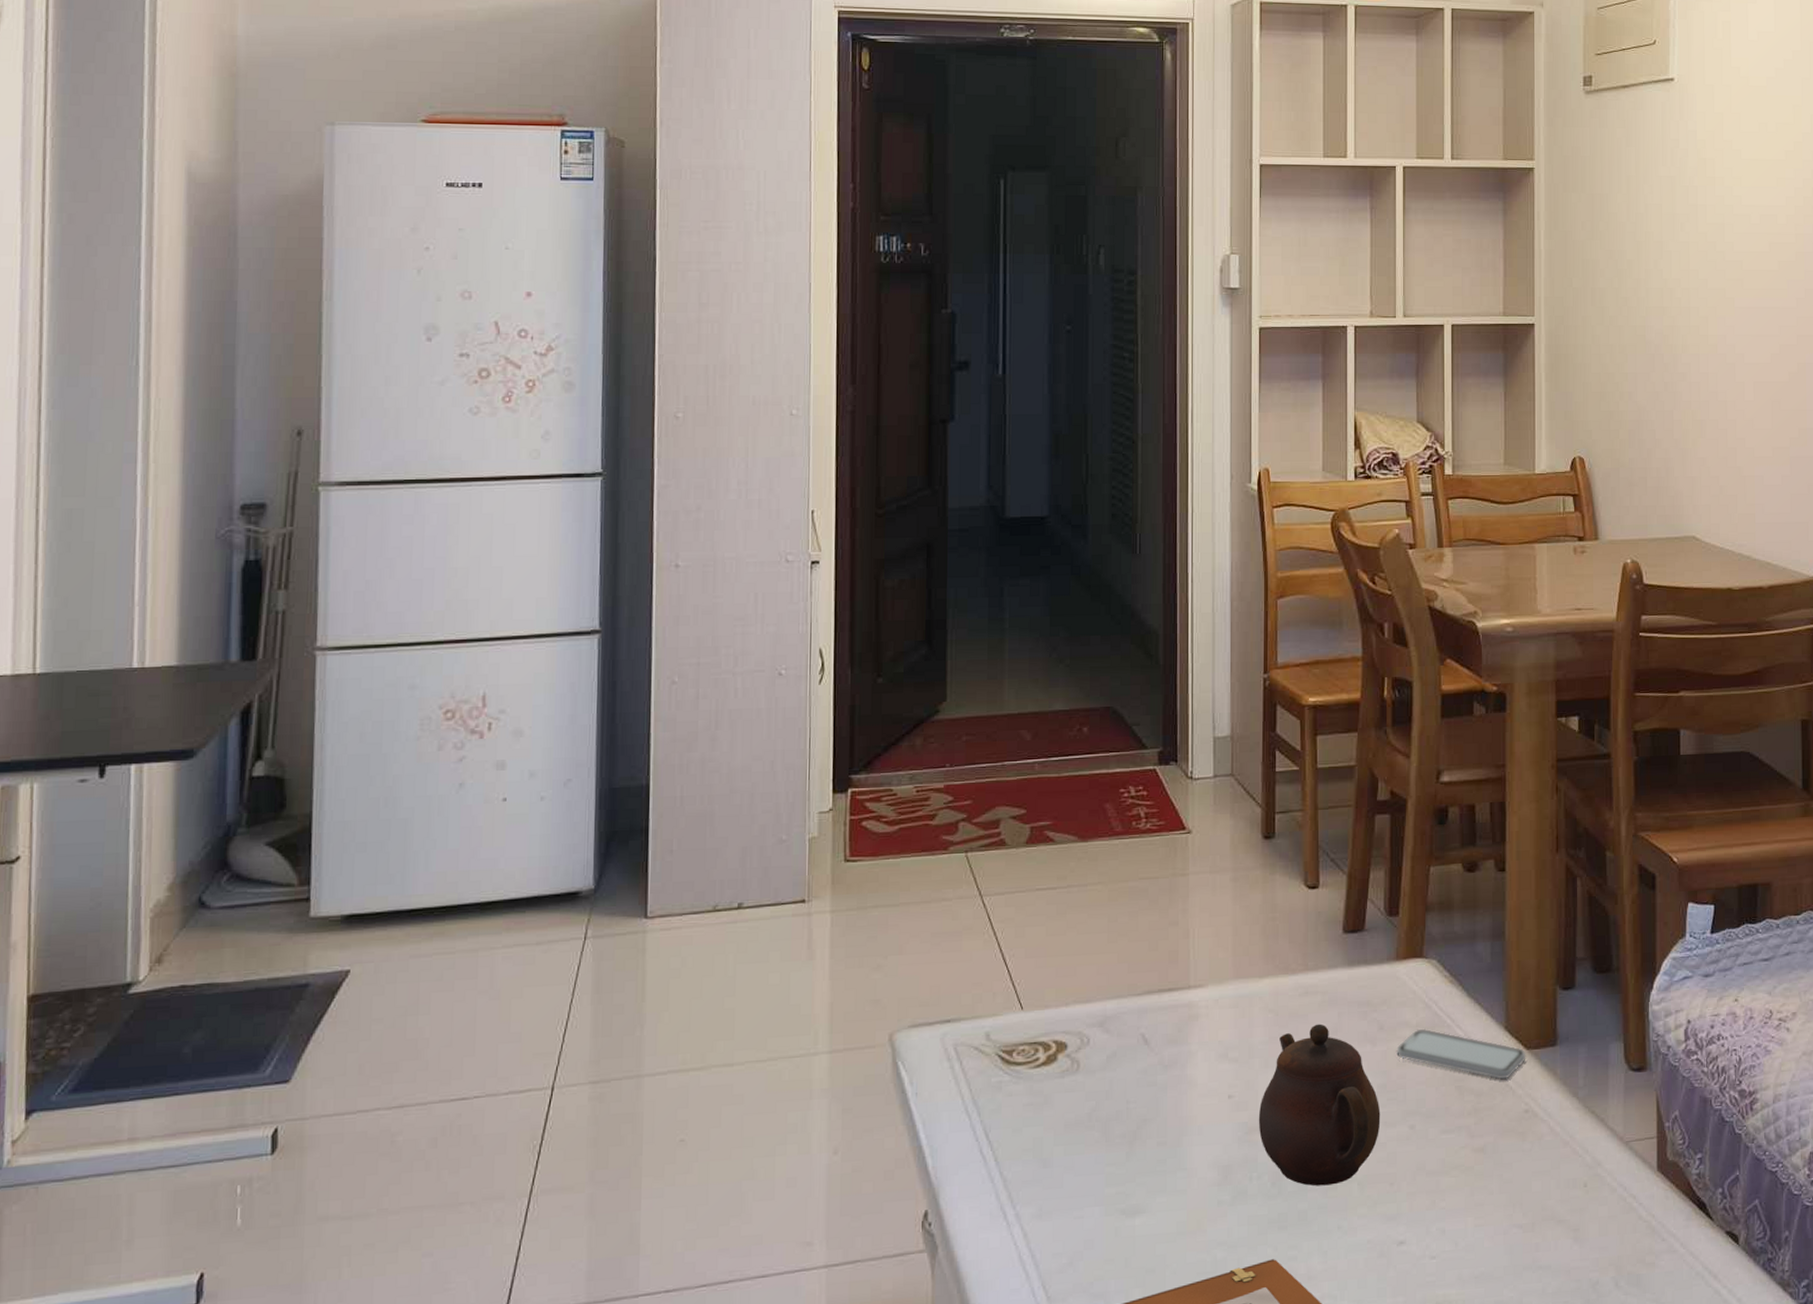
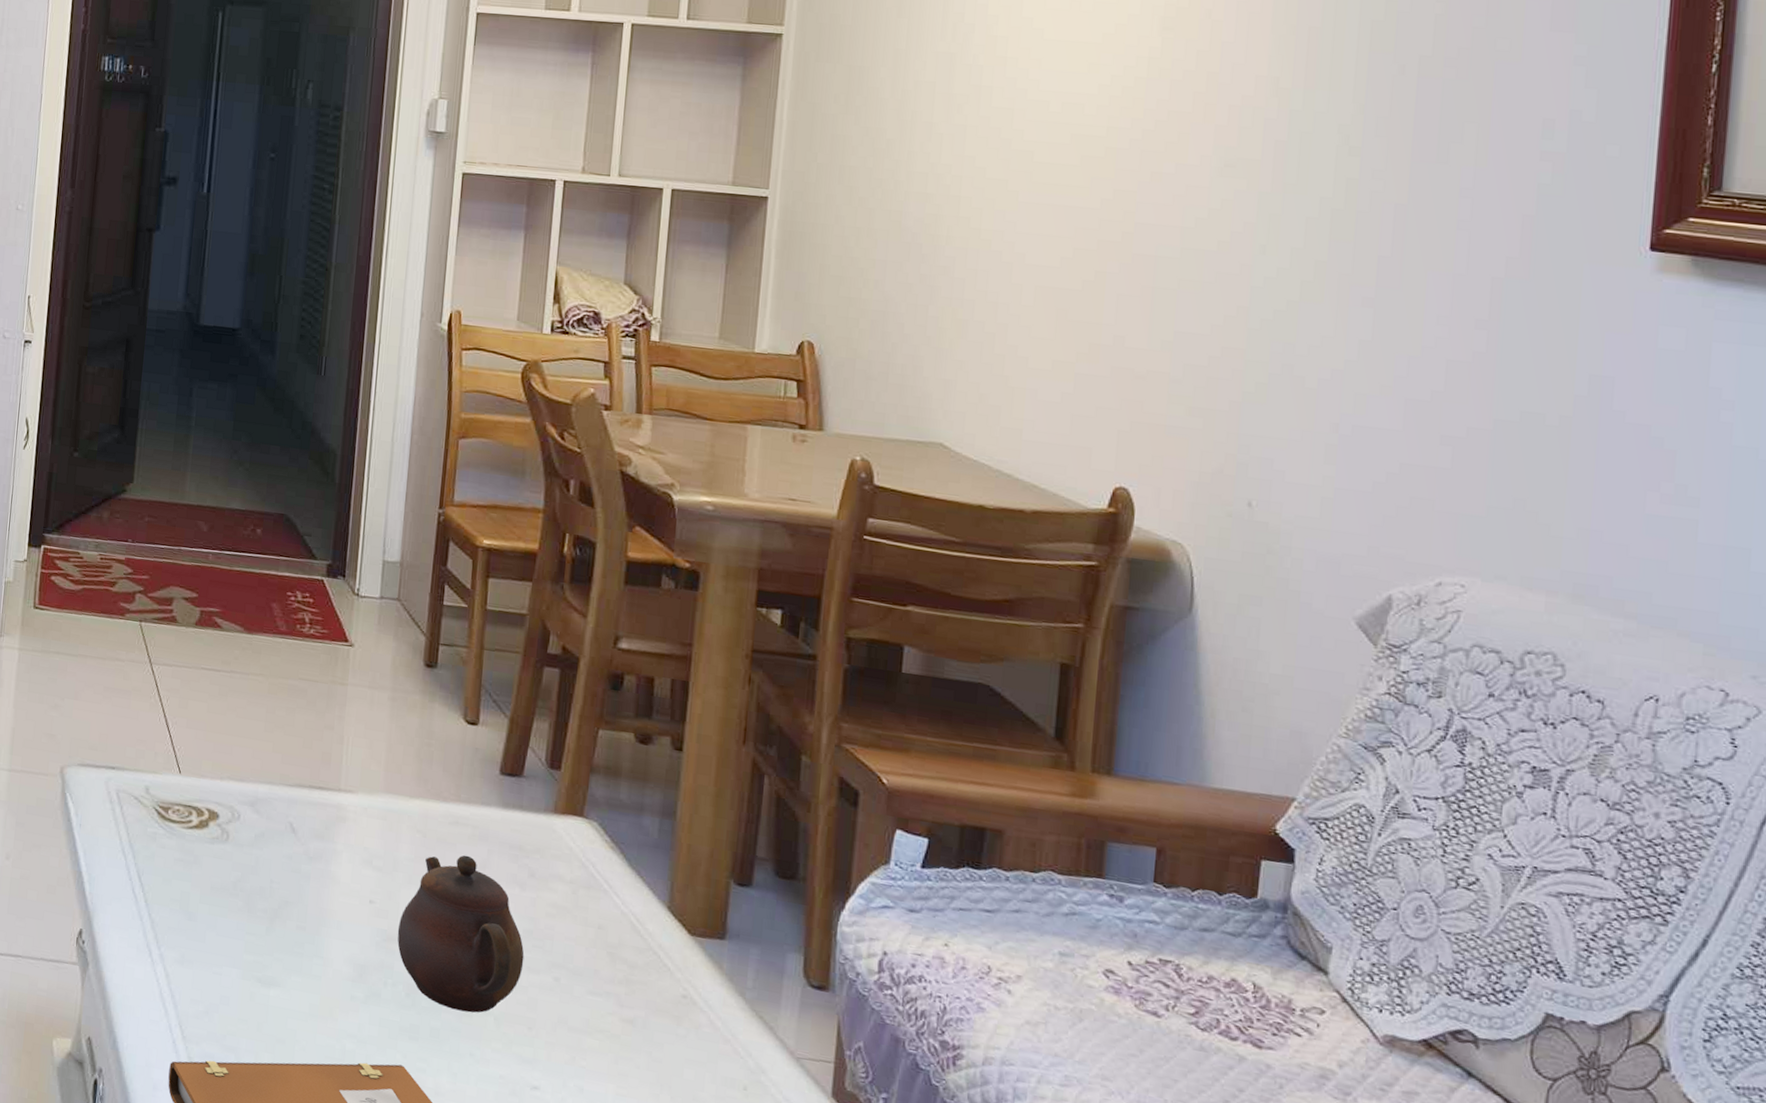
smartphone: present [1396,1028,1526,1080] -> none [546,885,690,960]

